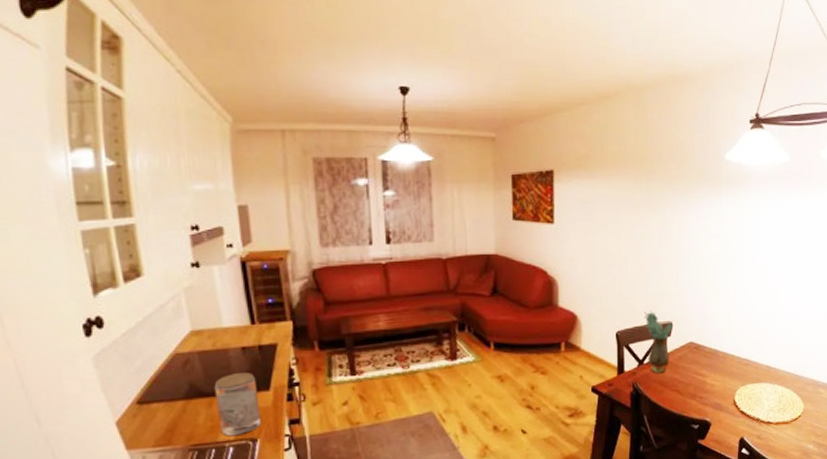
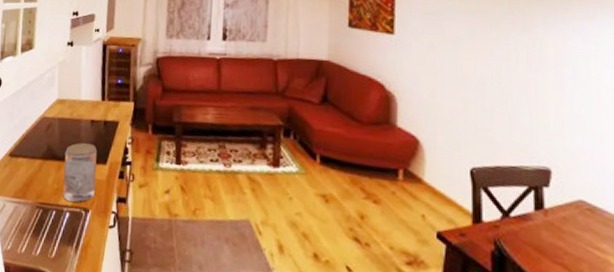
vase: present [644,310,674,374] -> none [509,149,553,235]

